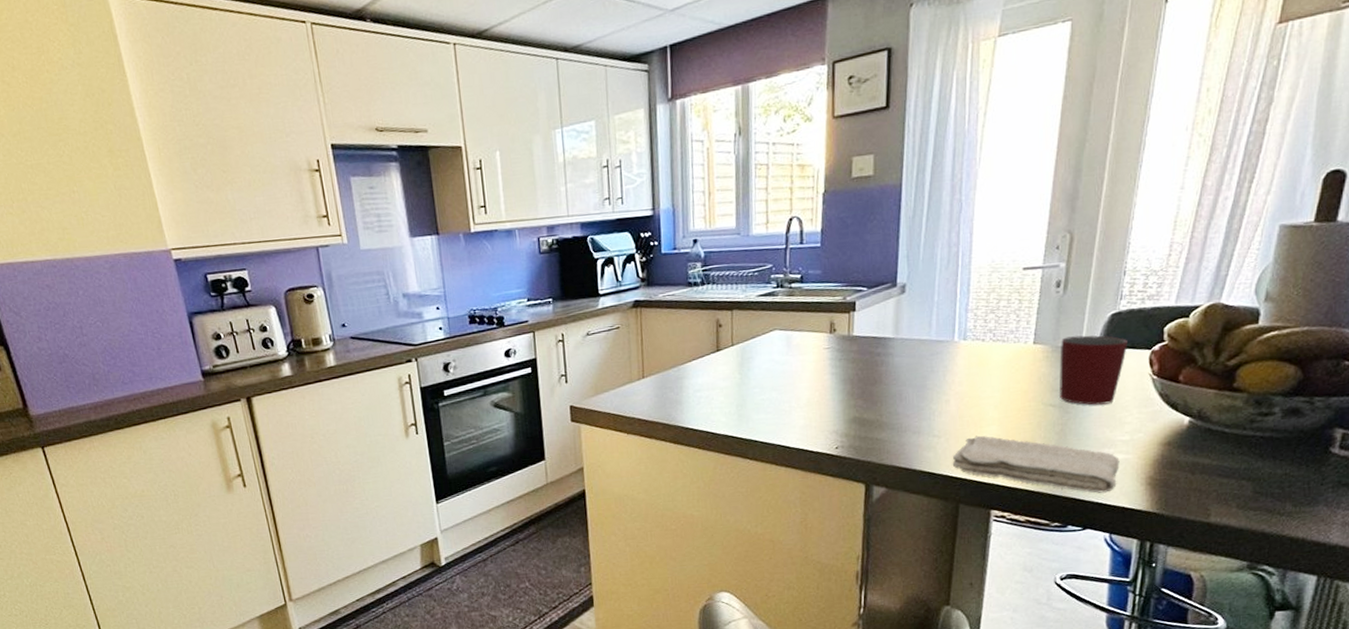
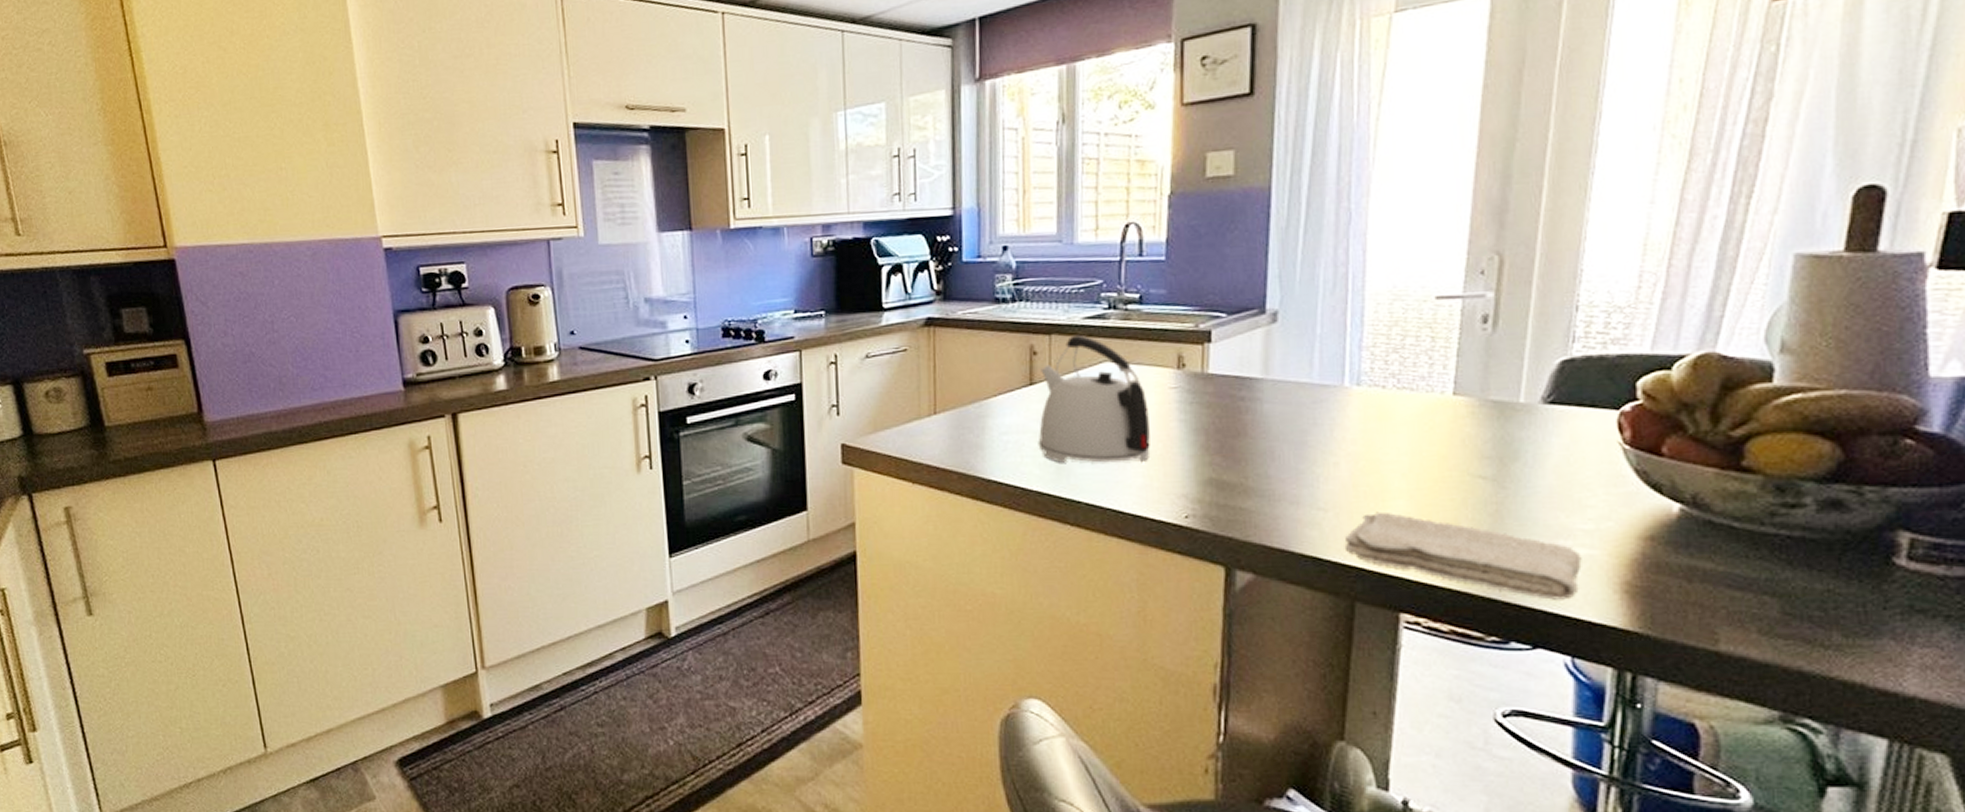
kettle: none [724,309,810,412] -> present [1038,334,1150,463]
mug: present [1060,335,1127,405] -> none [1490,387,1585,480]

